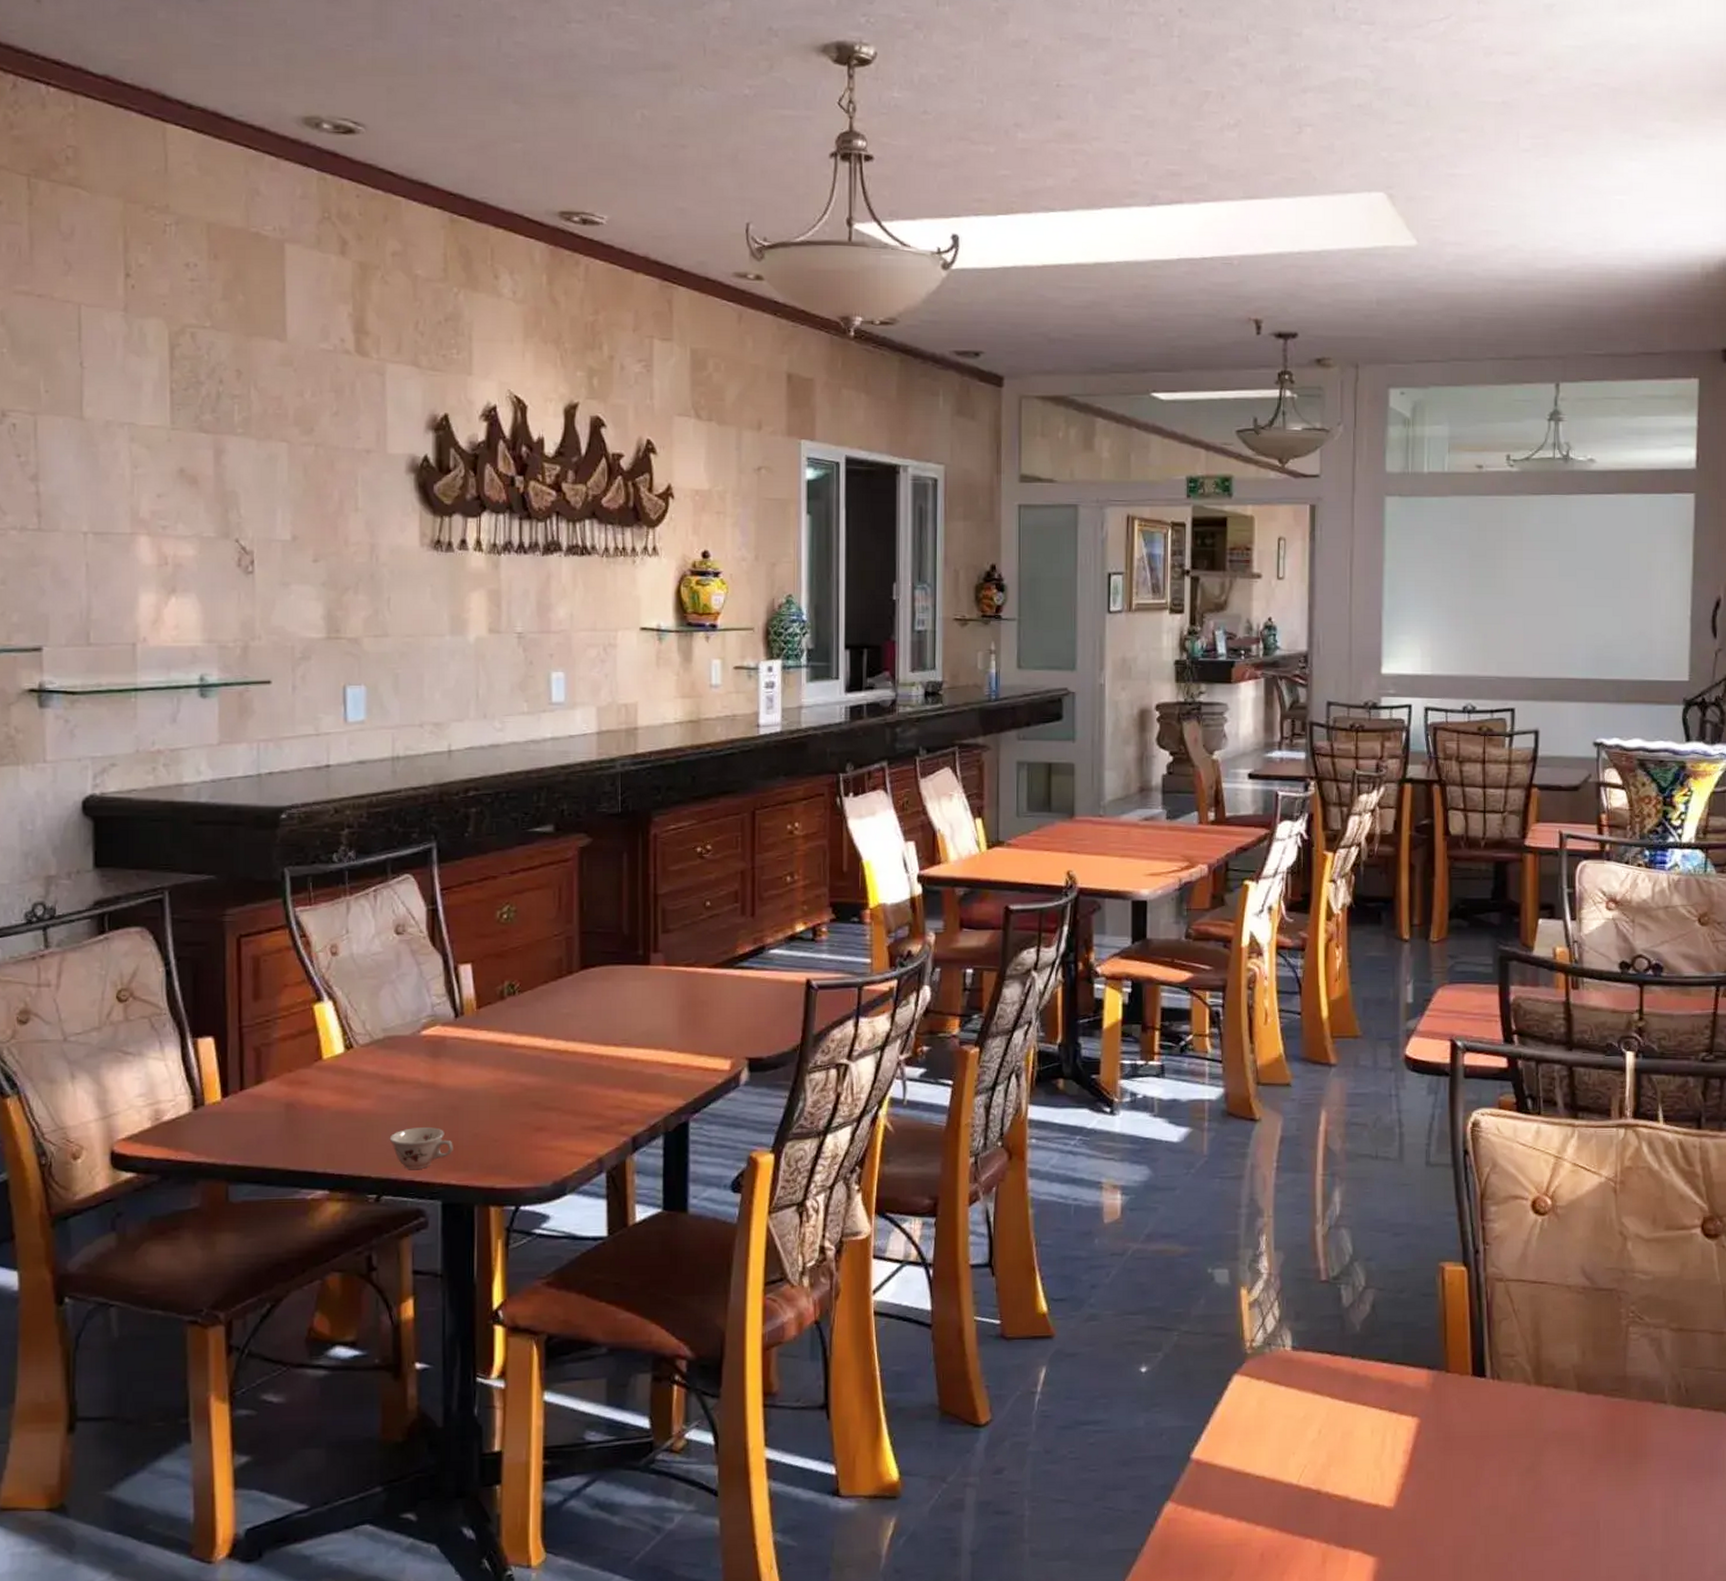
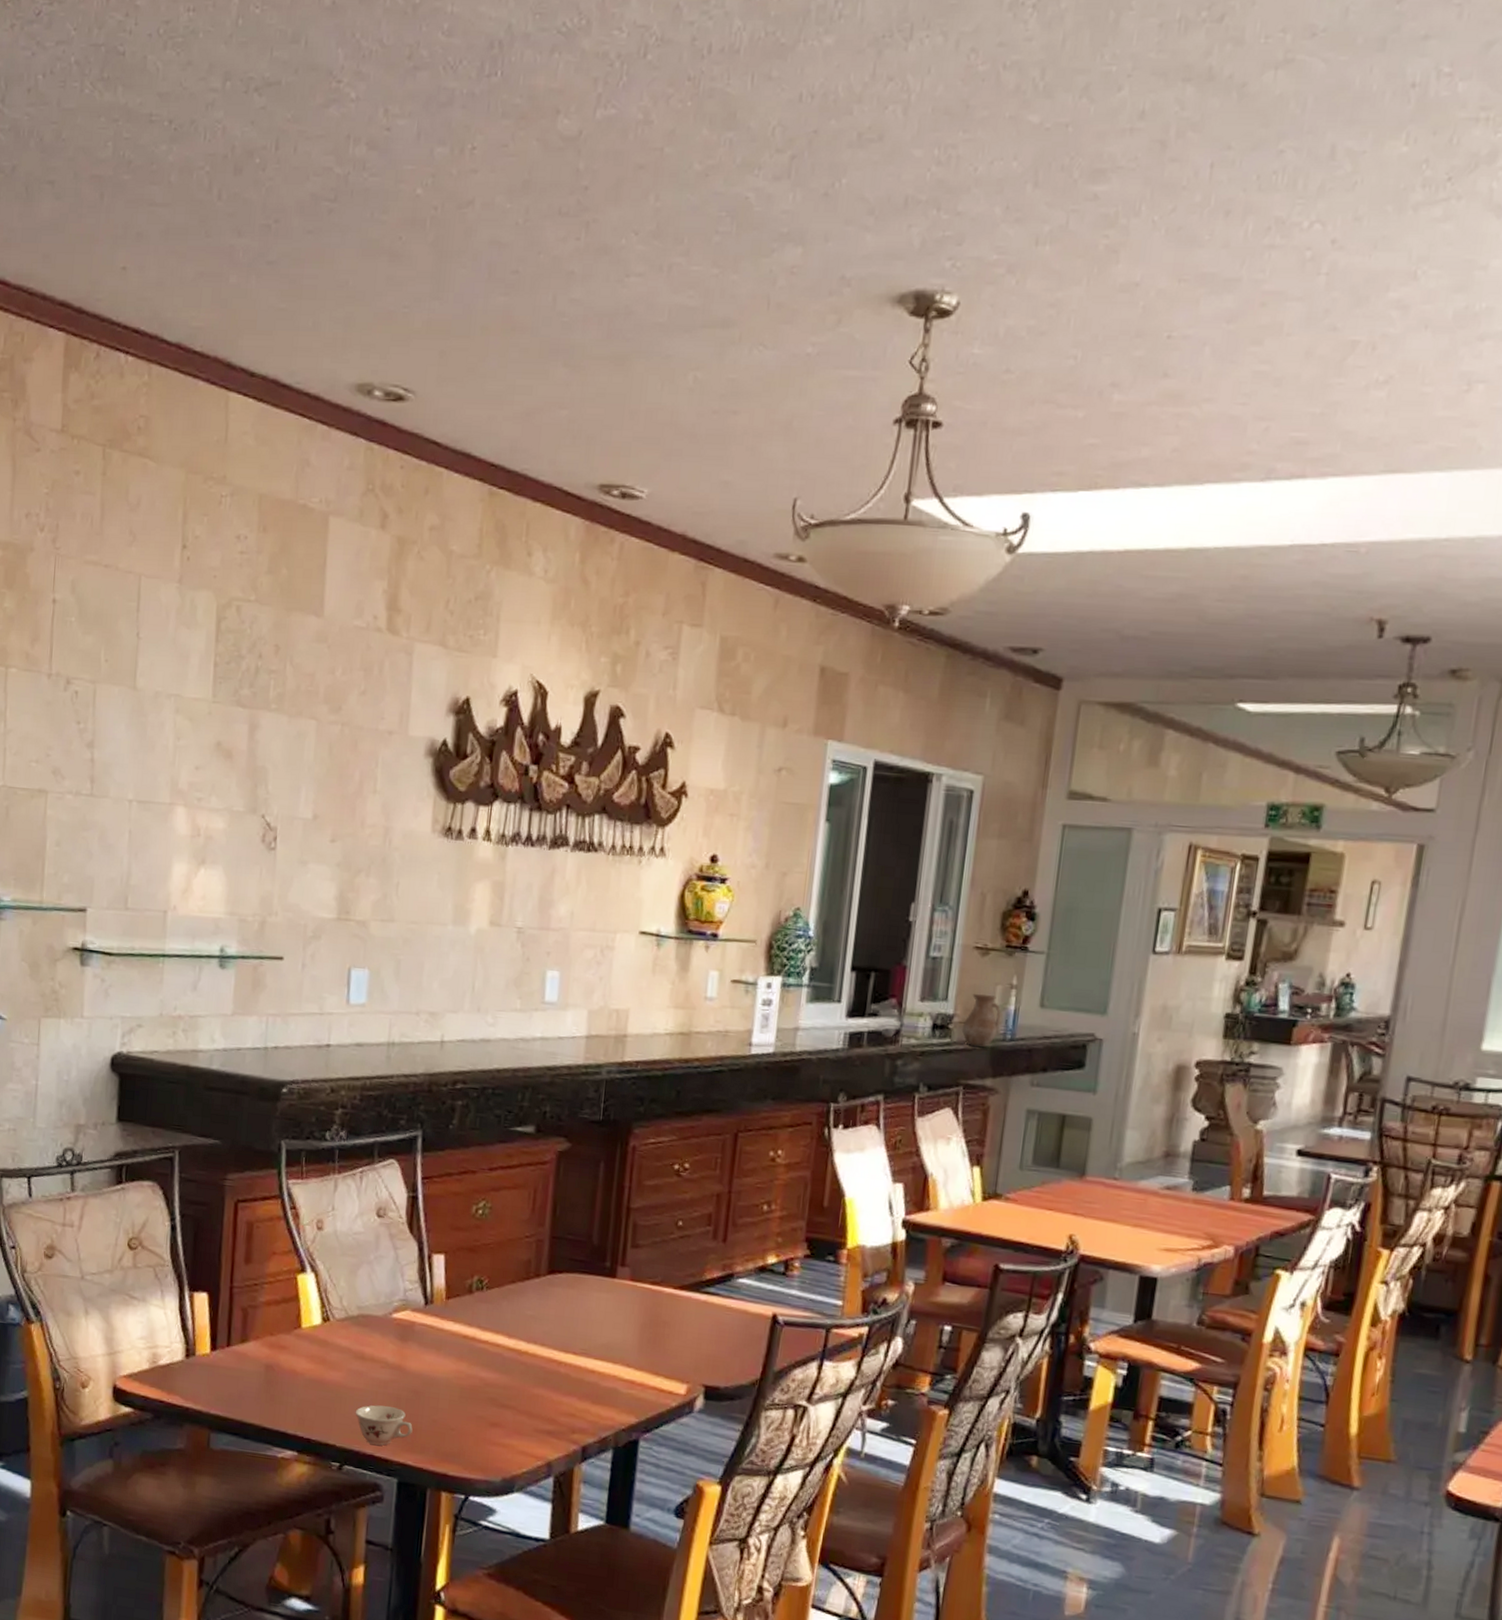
pitcher: none [952,660,983,709] -> present [962,993,1000,1048]

